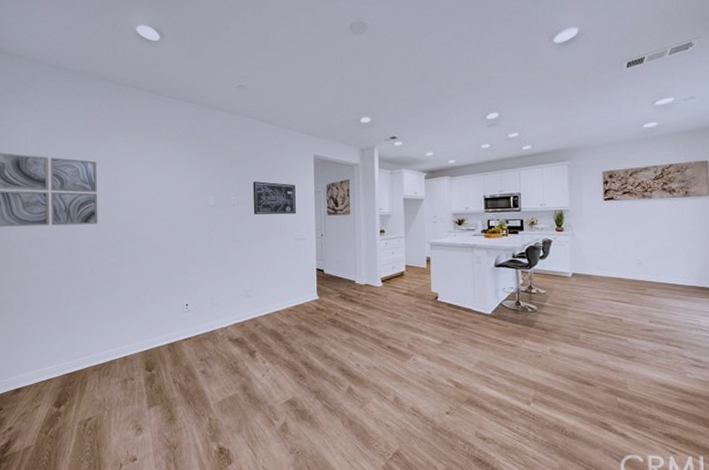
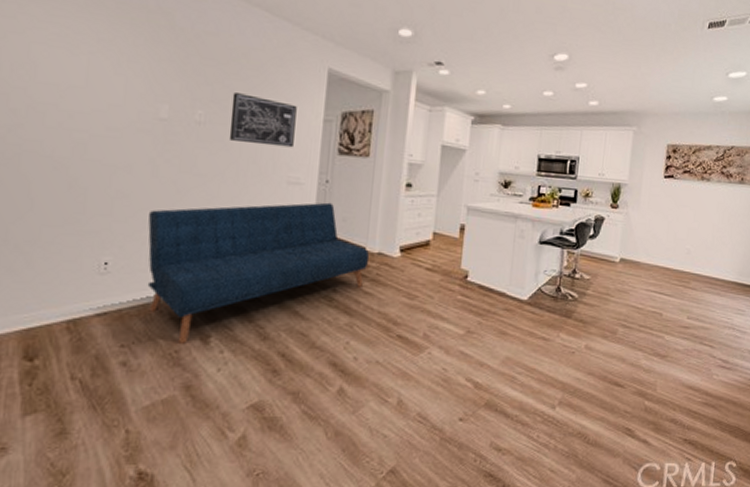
sofa: none [210,250,360,357] -> present [147,202,370,344]

